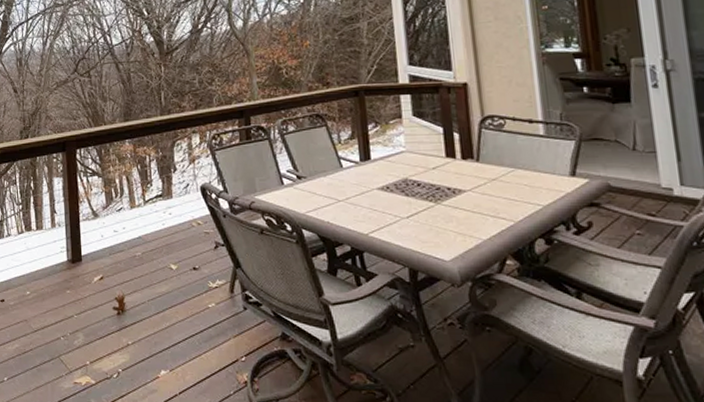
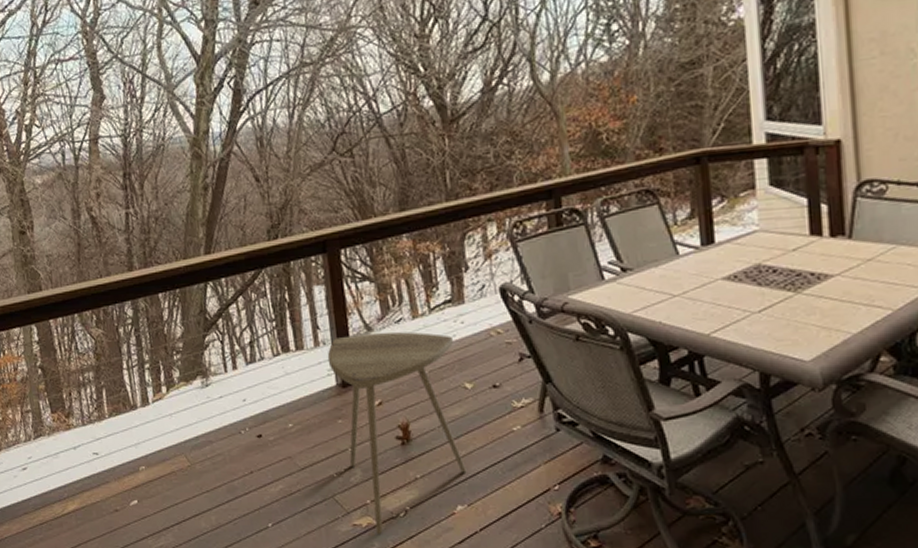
side table: none [61,218,170,392] -> present [327,332,467,534]

